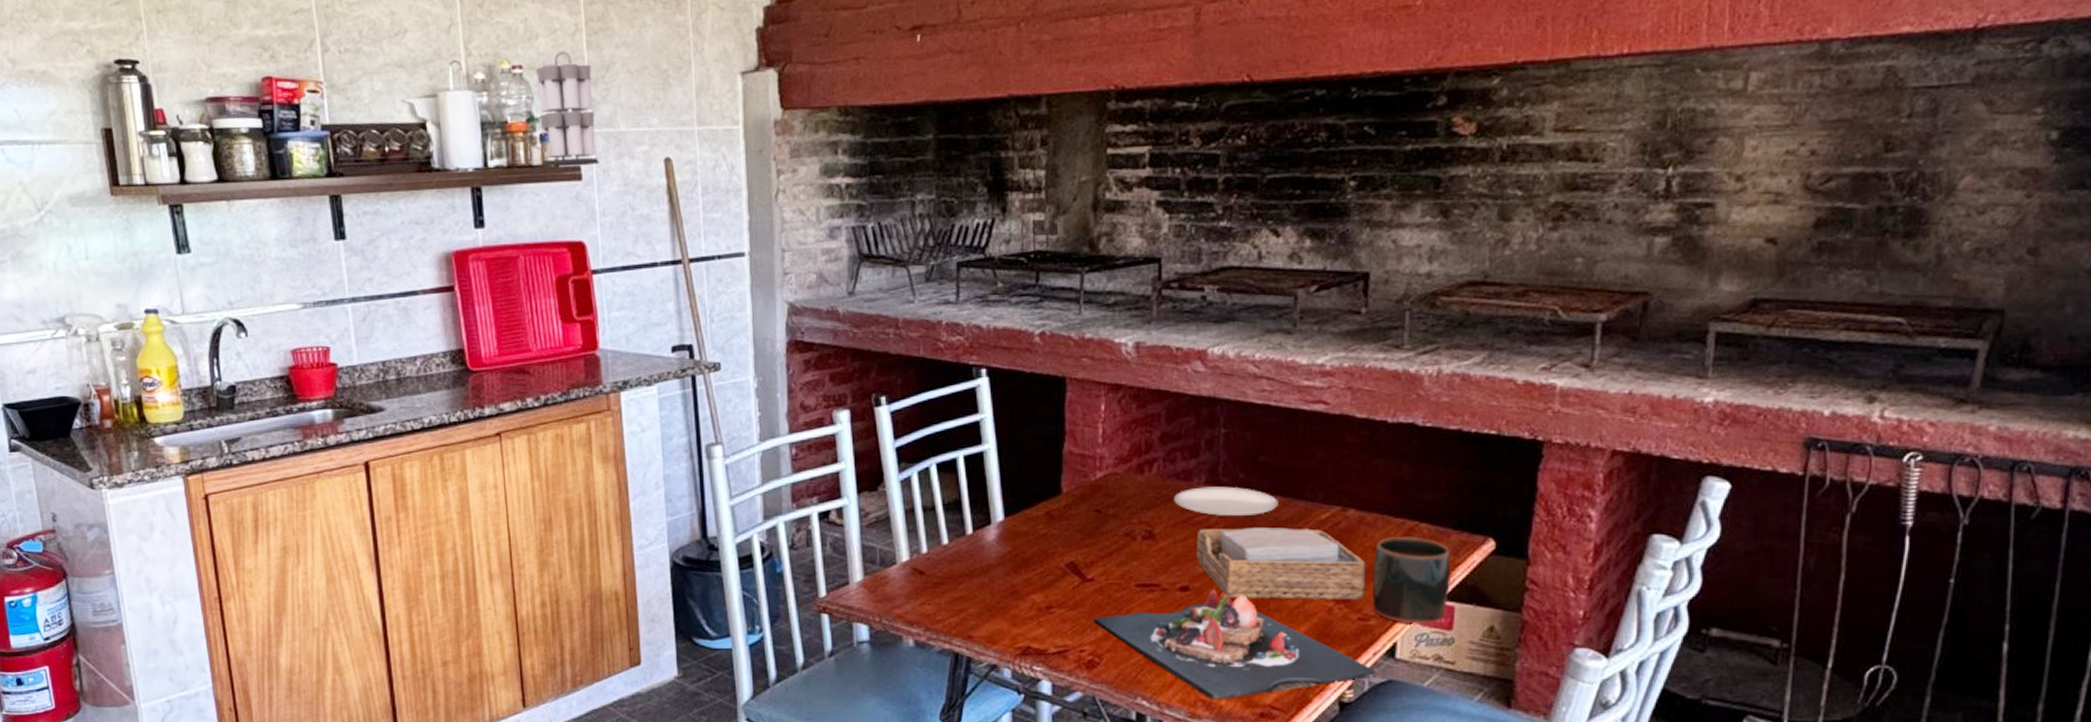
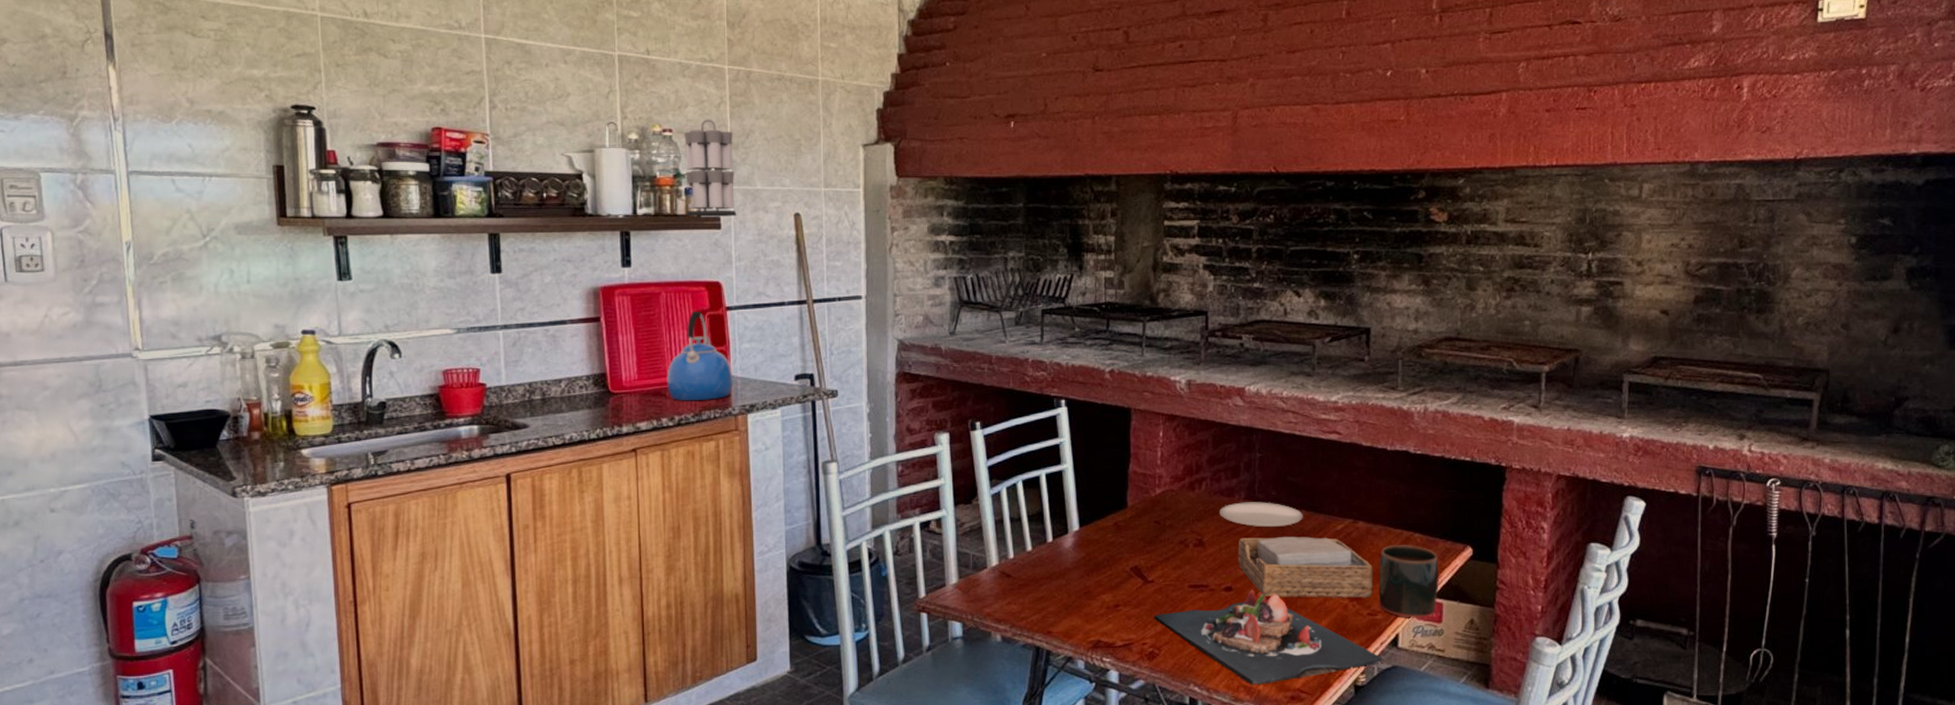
kettle: none [529,276,603,379] -> present [667,311,733,401]

